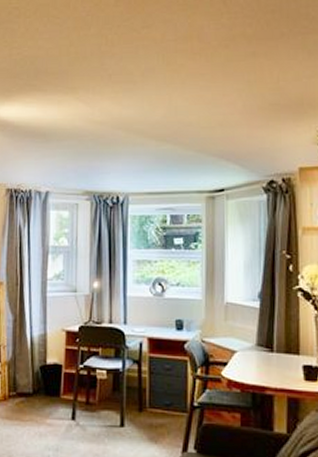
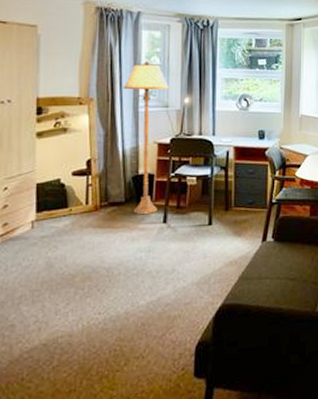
floor lamp: none [31,243,78,409] -> present [123,61,170,215]

